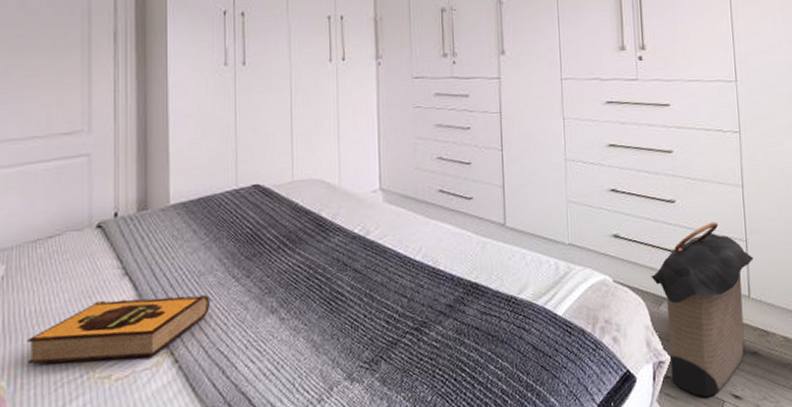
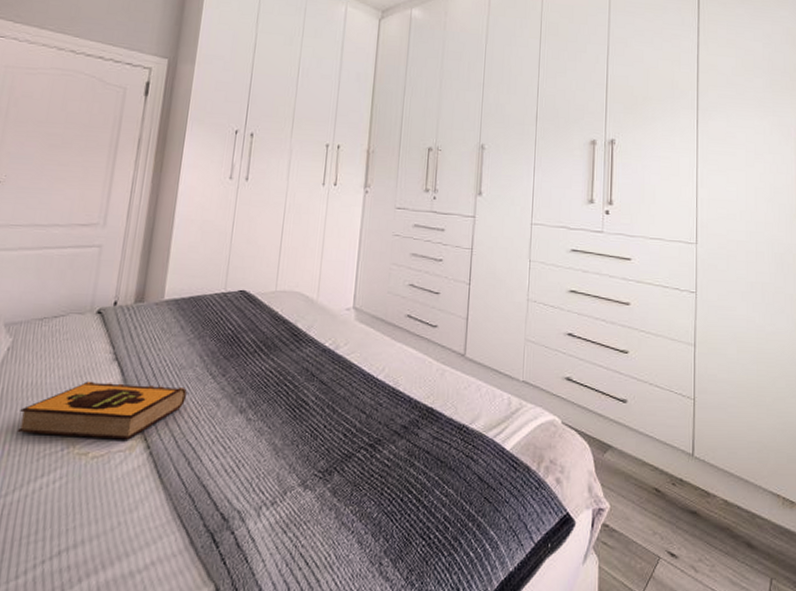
laundry hamper: present [651,222,753,398] -> none [598,377,700,552]

